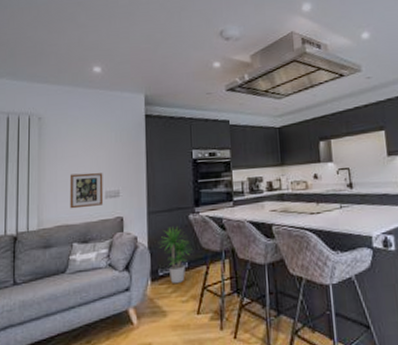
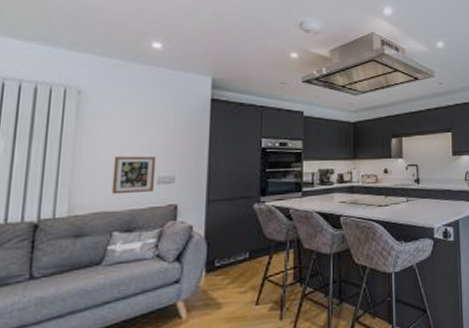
potted plant: present [159,226,191,284] -> none [217,216,254,275]

